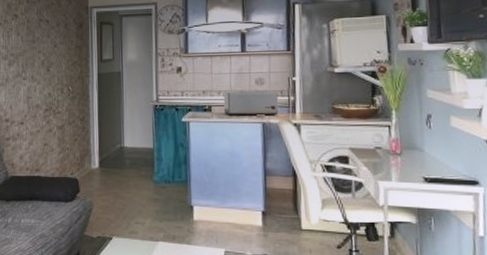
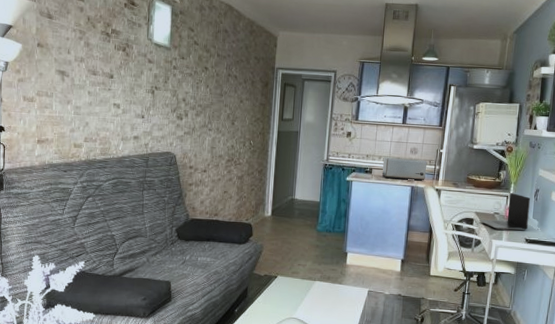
laptop computer: none [356,122,425,169] -> present [479,193,531,231]

